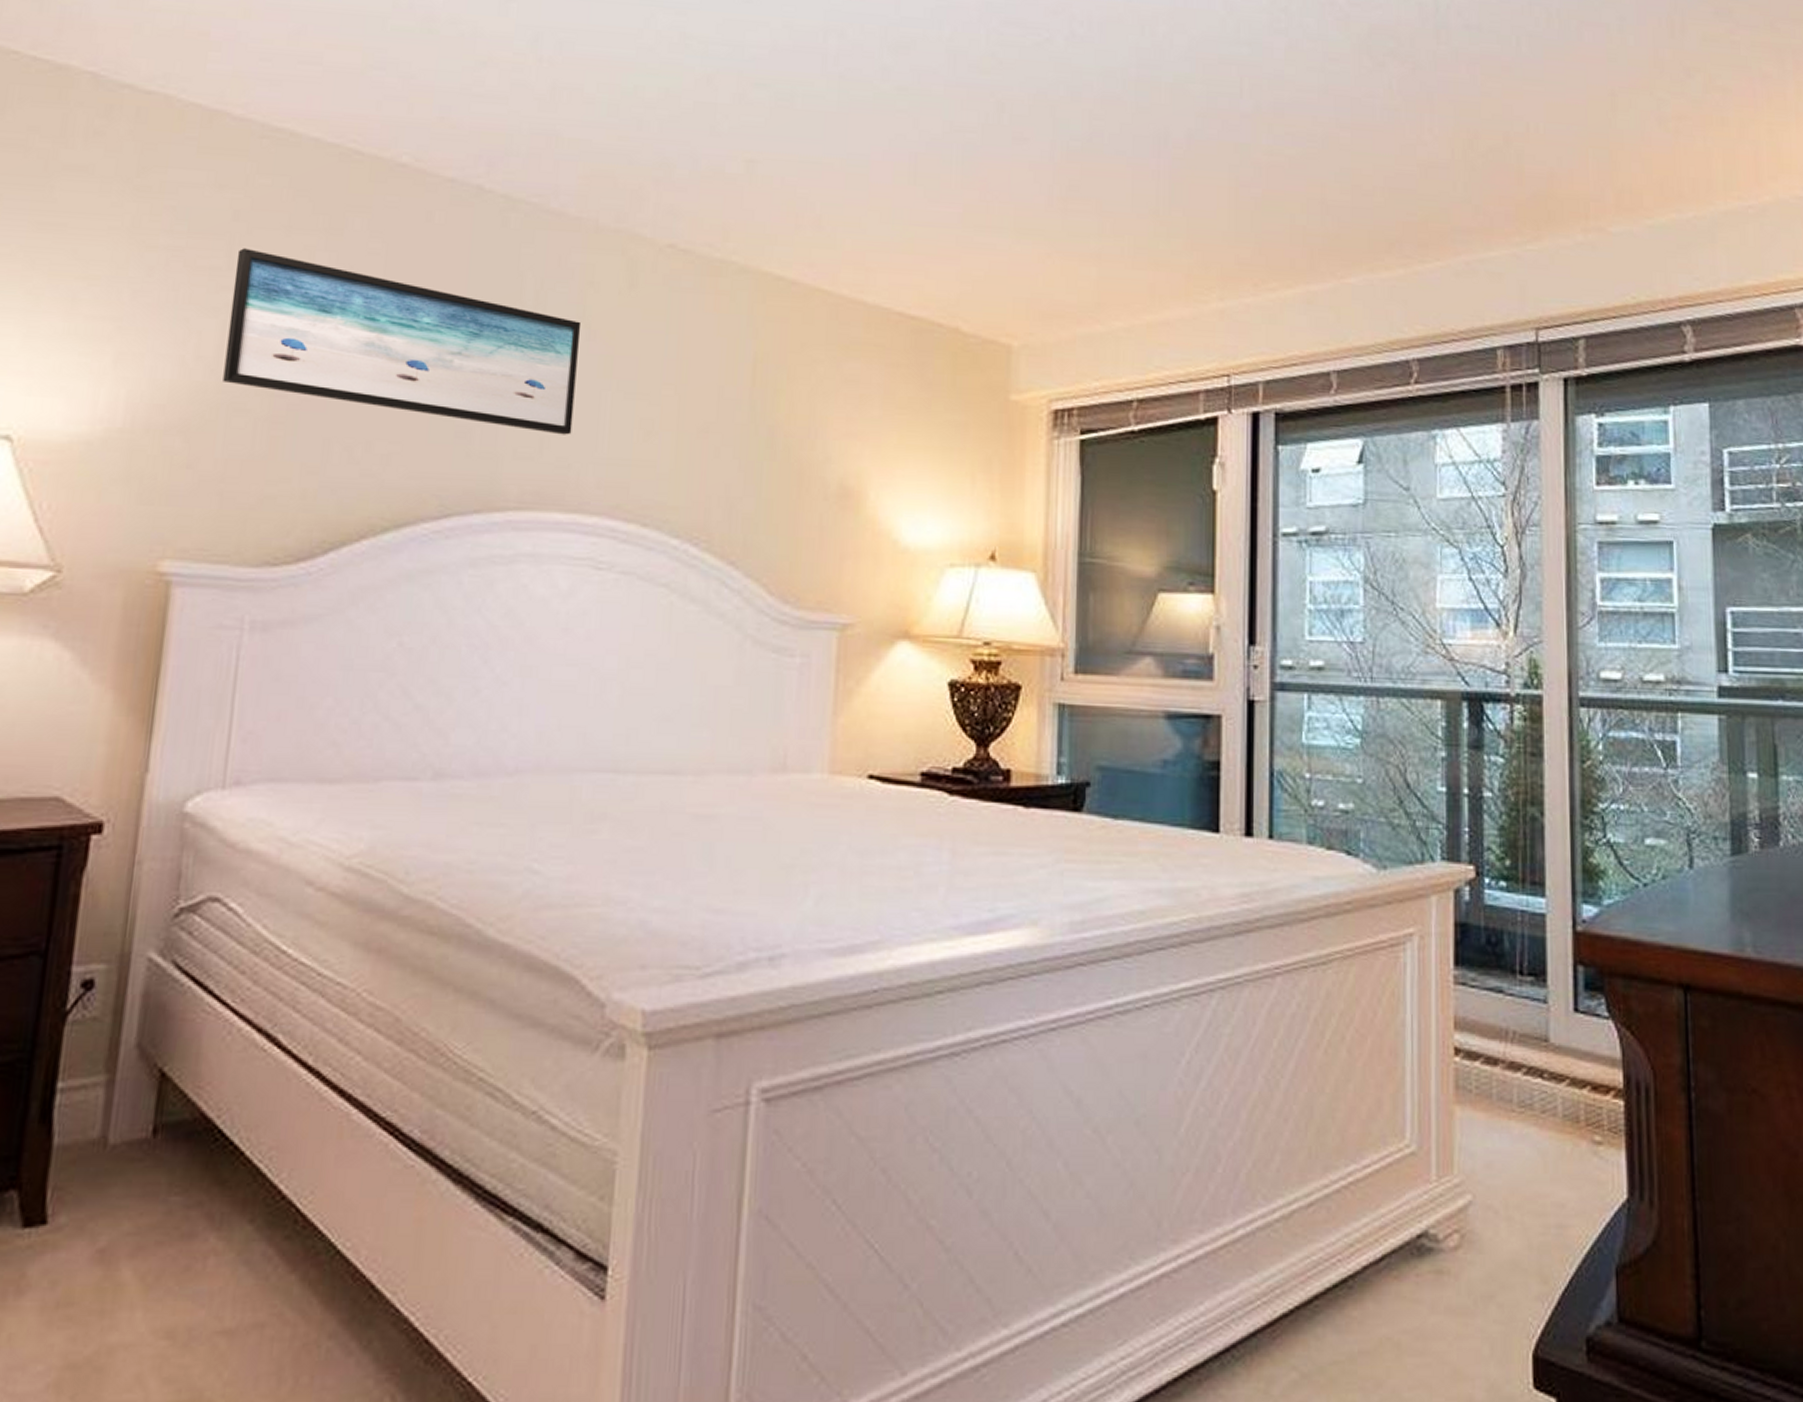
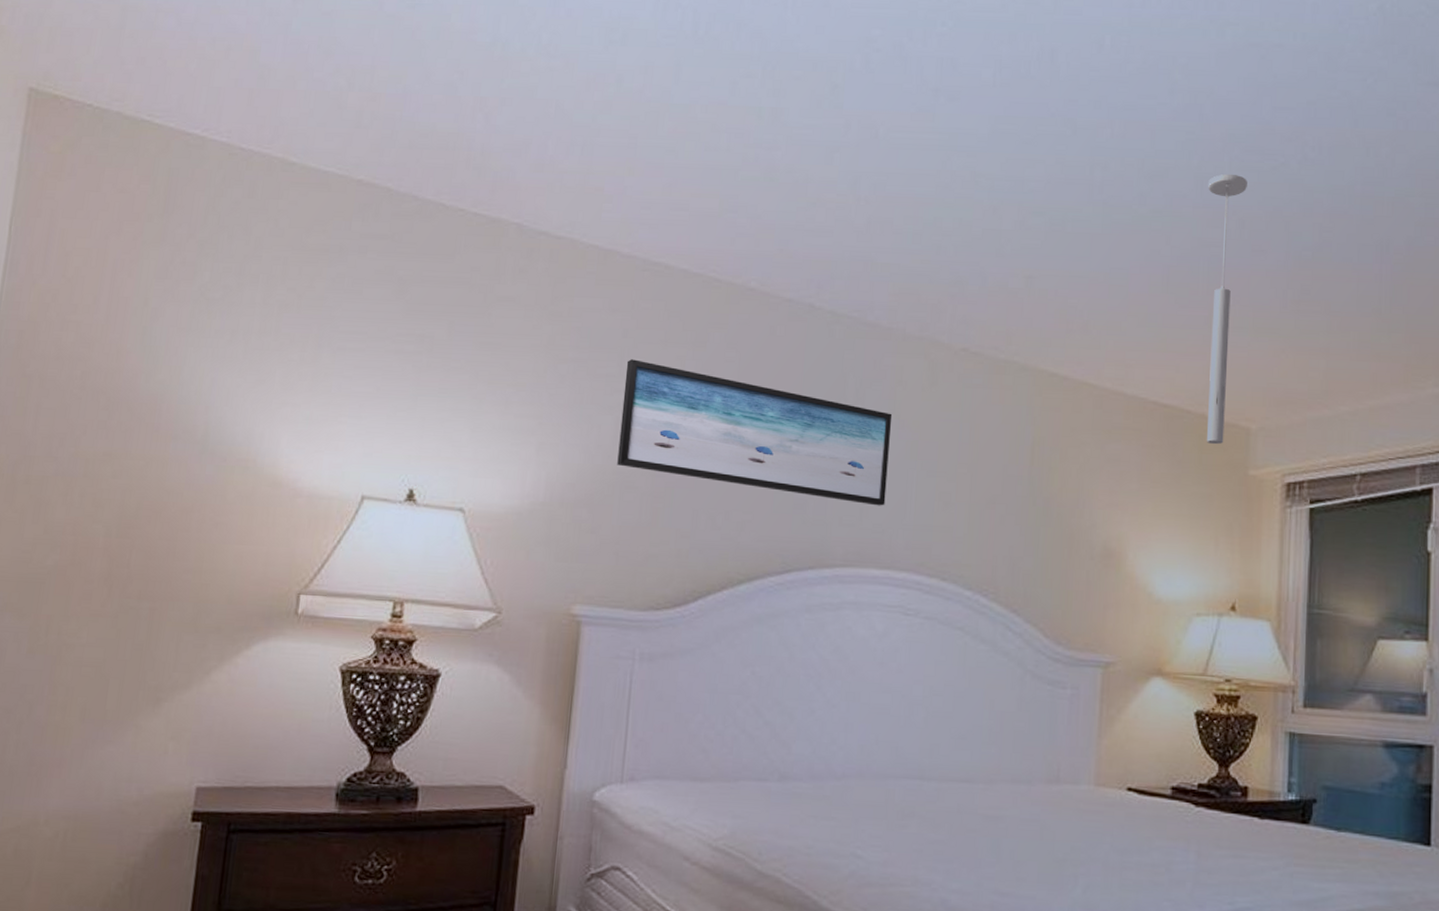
ceiling light: none [960,48,1007,365] -> present [1206,174,1247,445]

